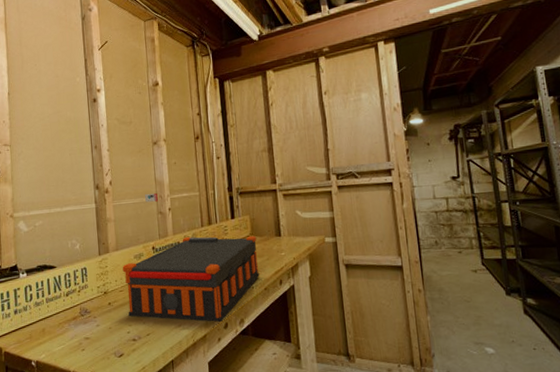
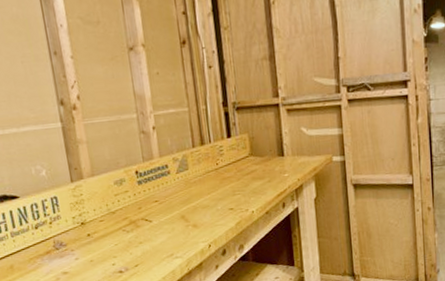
toolbox: present [122,193,260,322] -> none [100,109,260,249]

